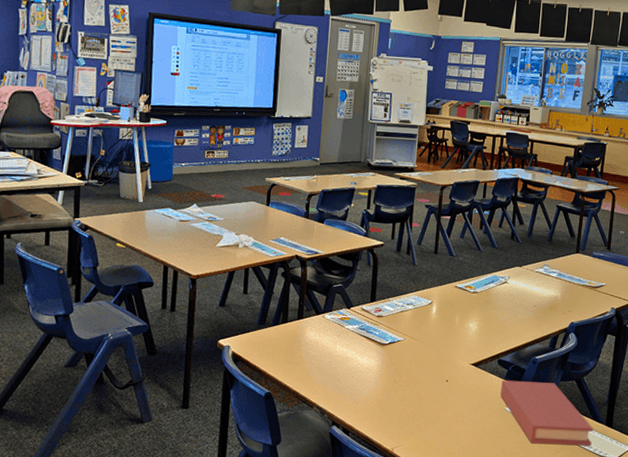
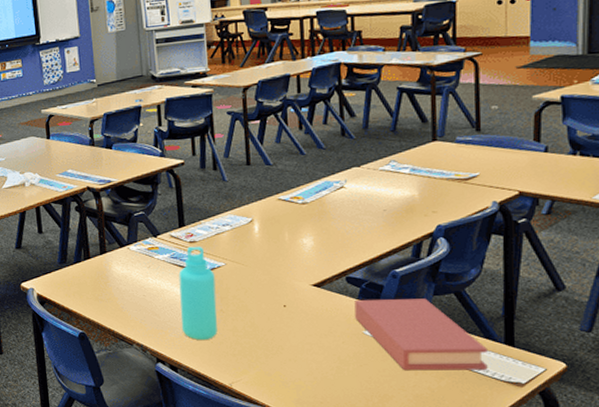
water bottle: none [358,320,394,407] -> present [178,246,217,340]

